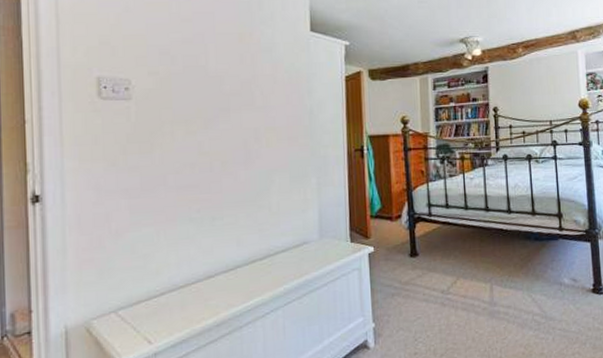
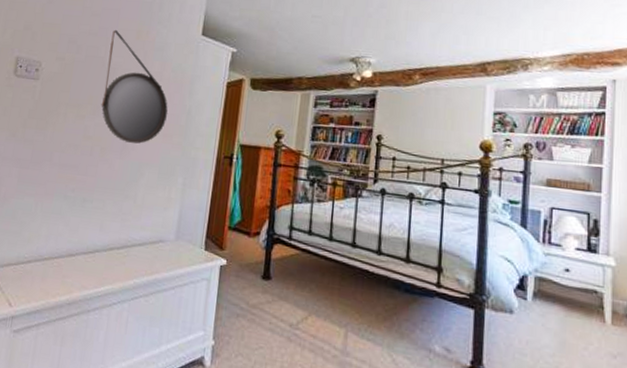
home mirror: none [210,34,289,152] -> present [101,29,168,144]

